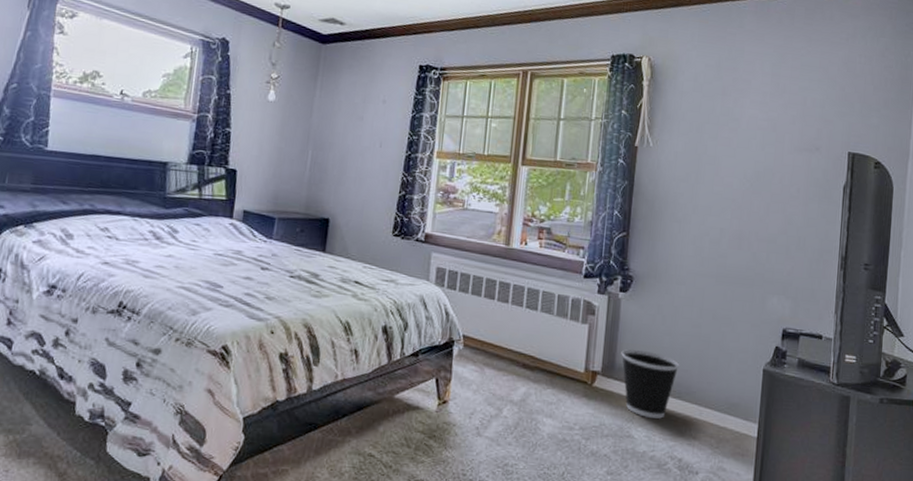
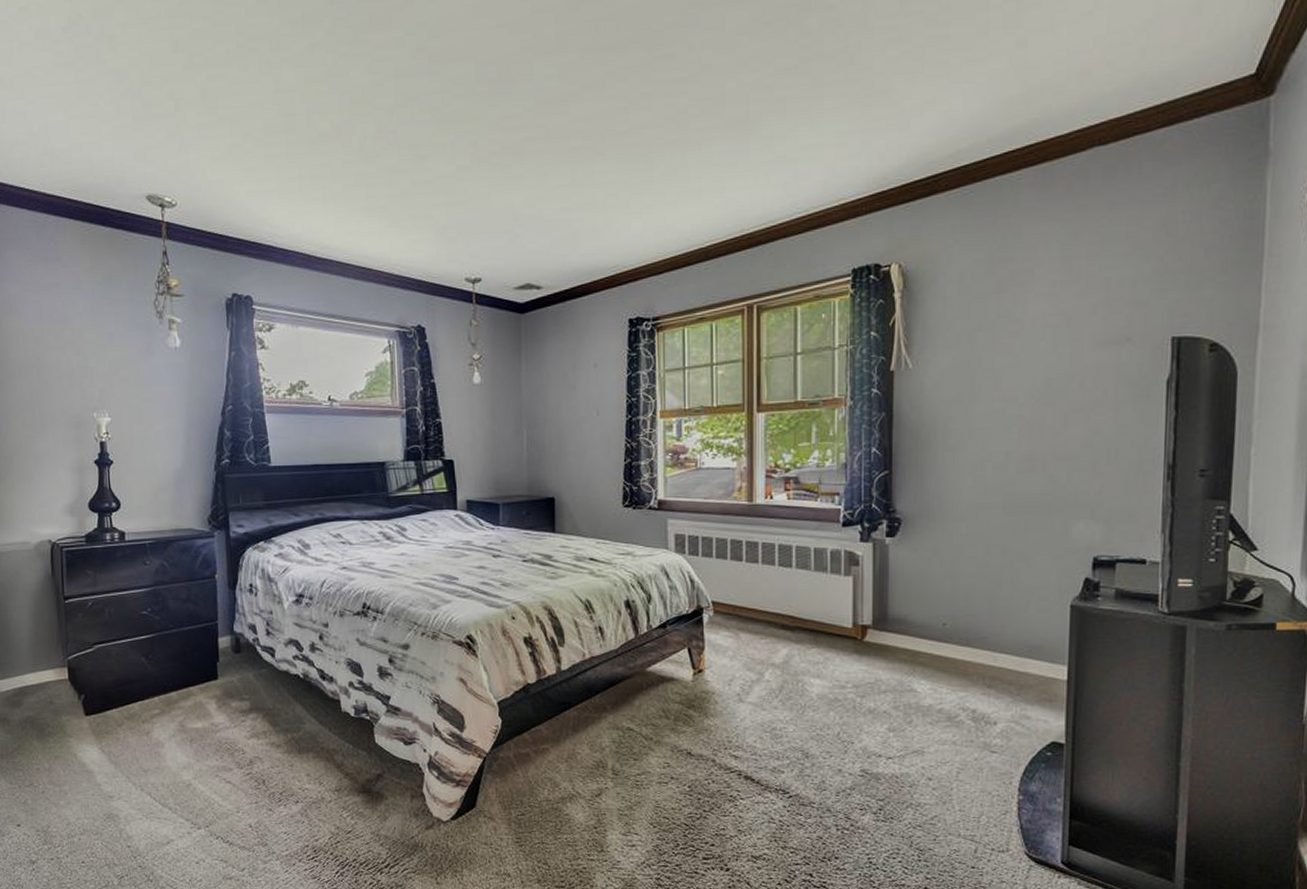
wastebasket: present [621,349,680,419] -> none [894,597,966,669]

